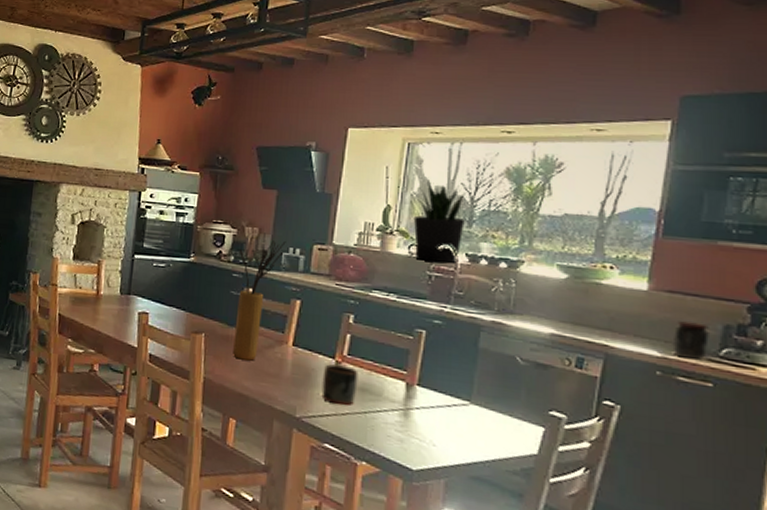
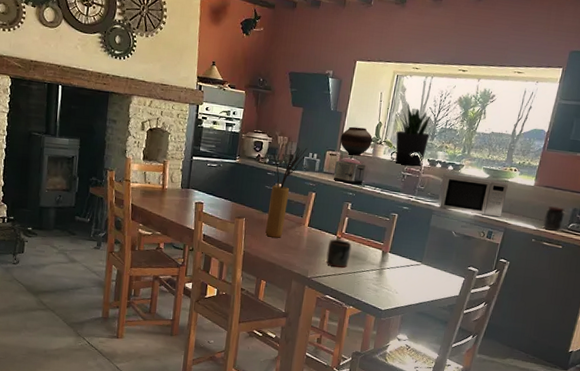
toaster: none [325,257,372,289] -> present [333,160,366,184]
vase: none [332,212,379,251] -> present [340,126,372,156]
microwave: none [488,272,602,337] -> present [438,173,508,217]

